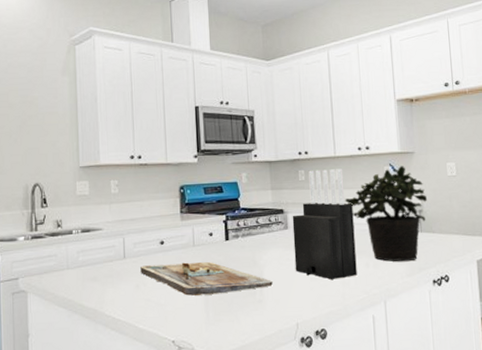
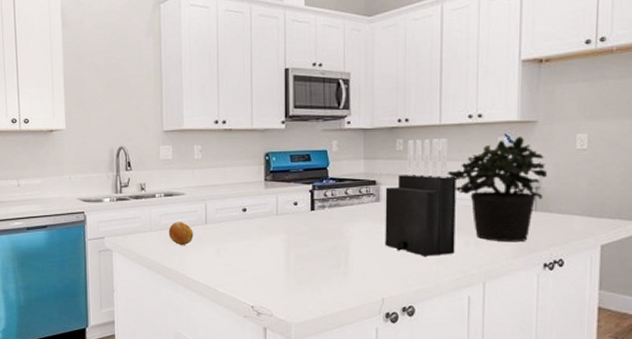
fruit: none [86,257,112,283] -> present [168,221,194,246]
cutting board: present [140,262,273,296] -> none [222,230,359,264]

